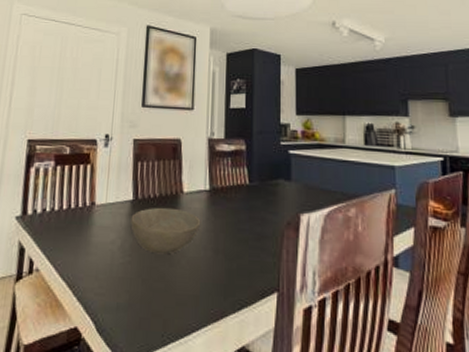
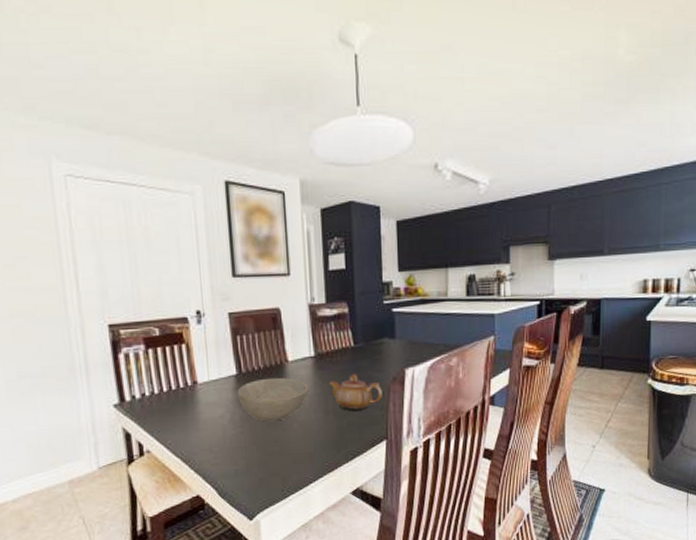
teapot: none [221,213,275,255] -> present [329,374,382,412]

